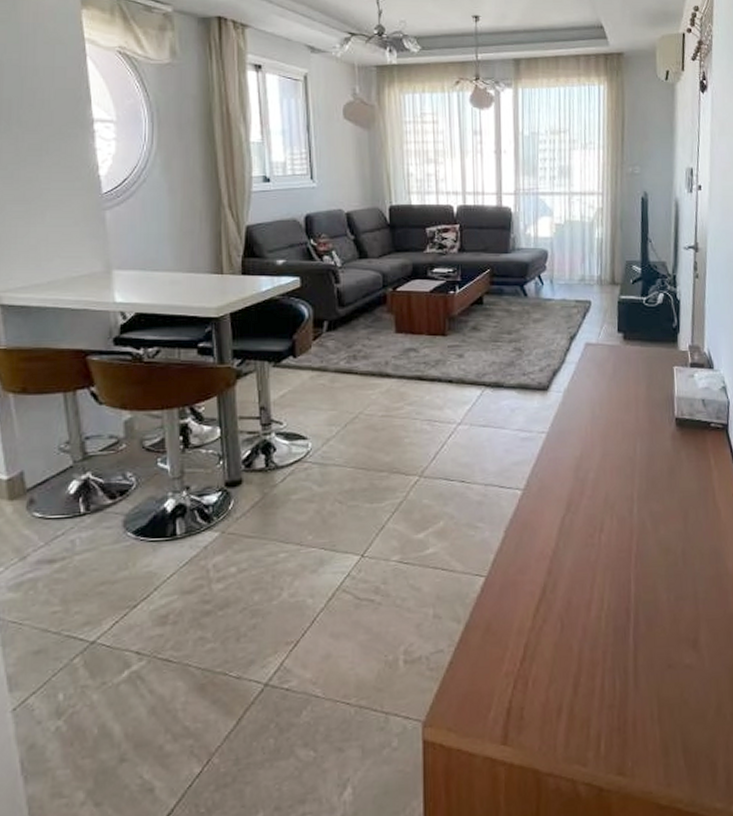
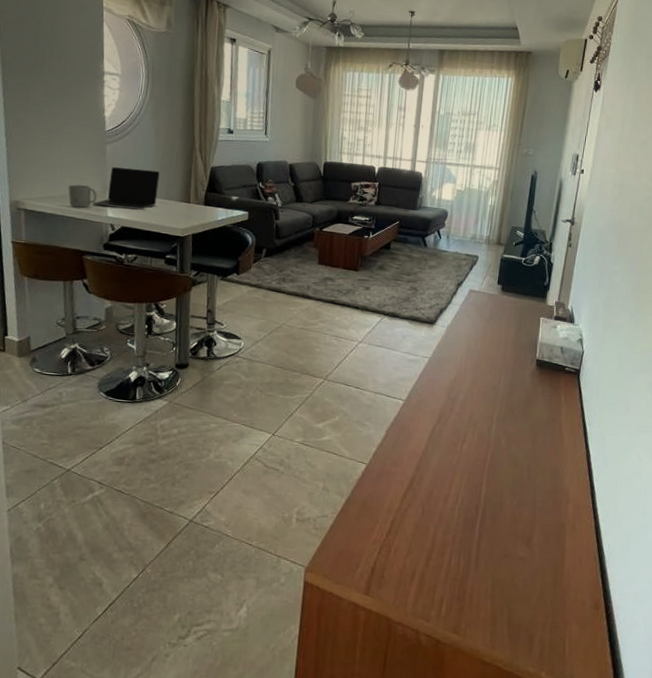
mug: none [58,266,99,295] -> present [68,184,97,208]
laptop: none [94,237,180,290] -> present [93,167,160,210]

